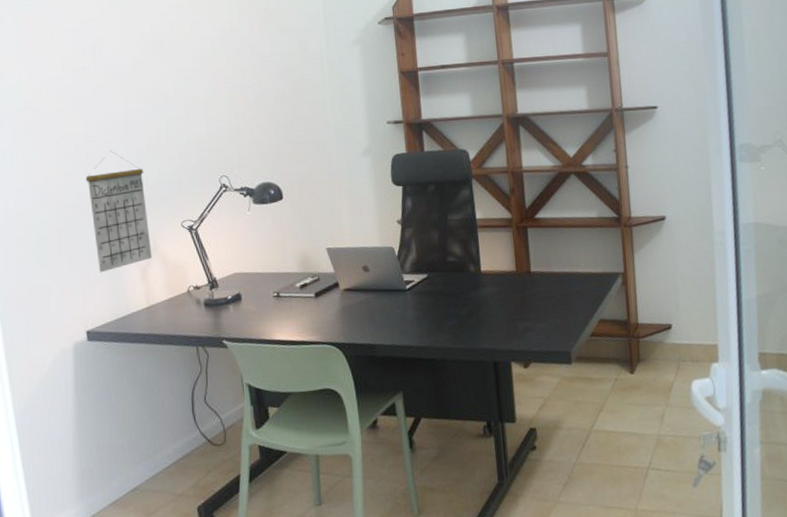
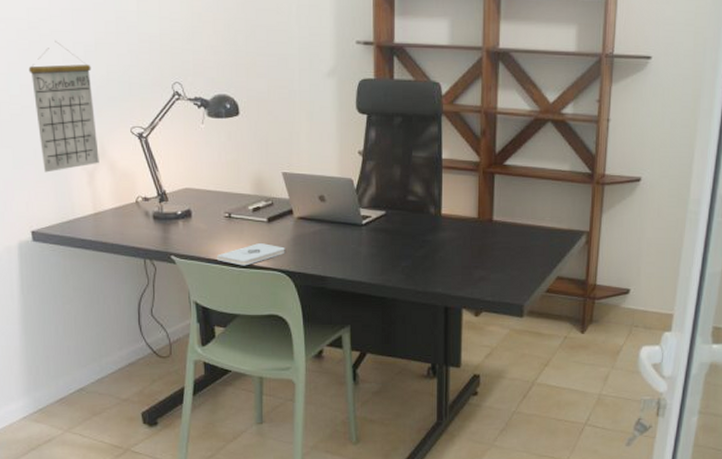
notepad: none [268,317,334,343] -> present [217,242,285,266]

